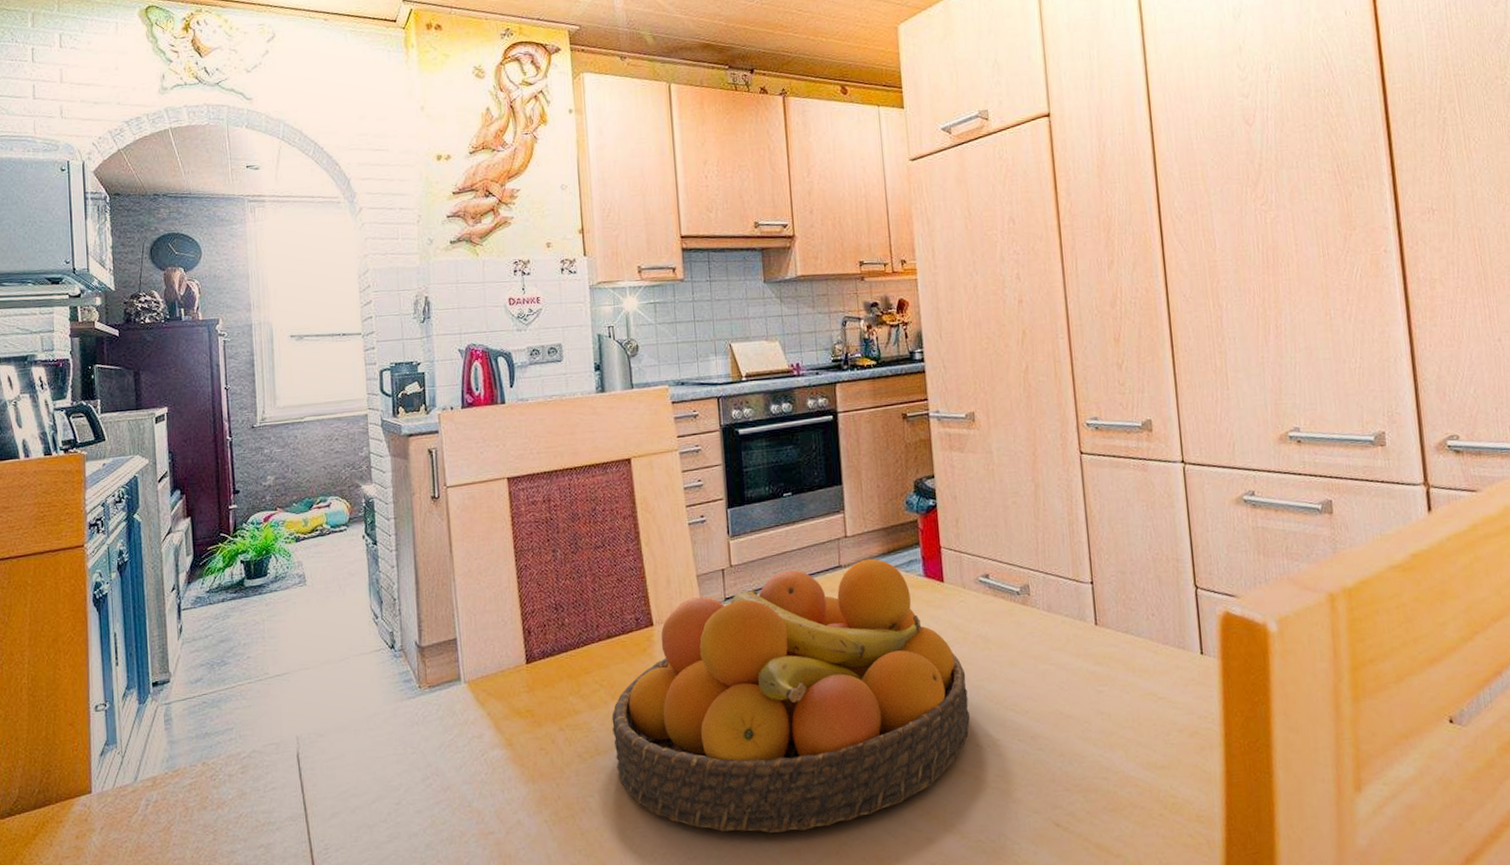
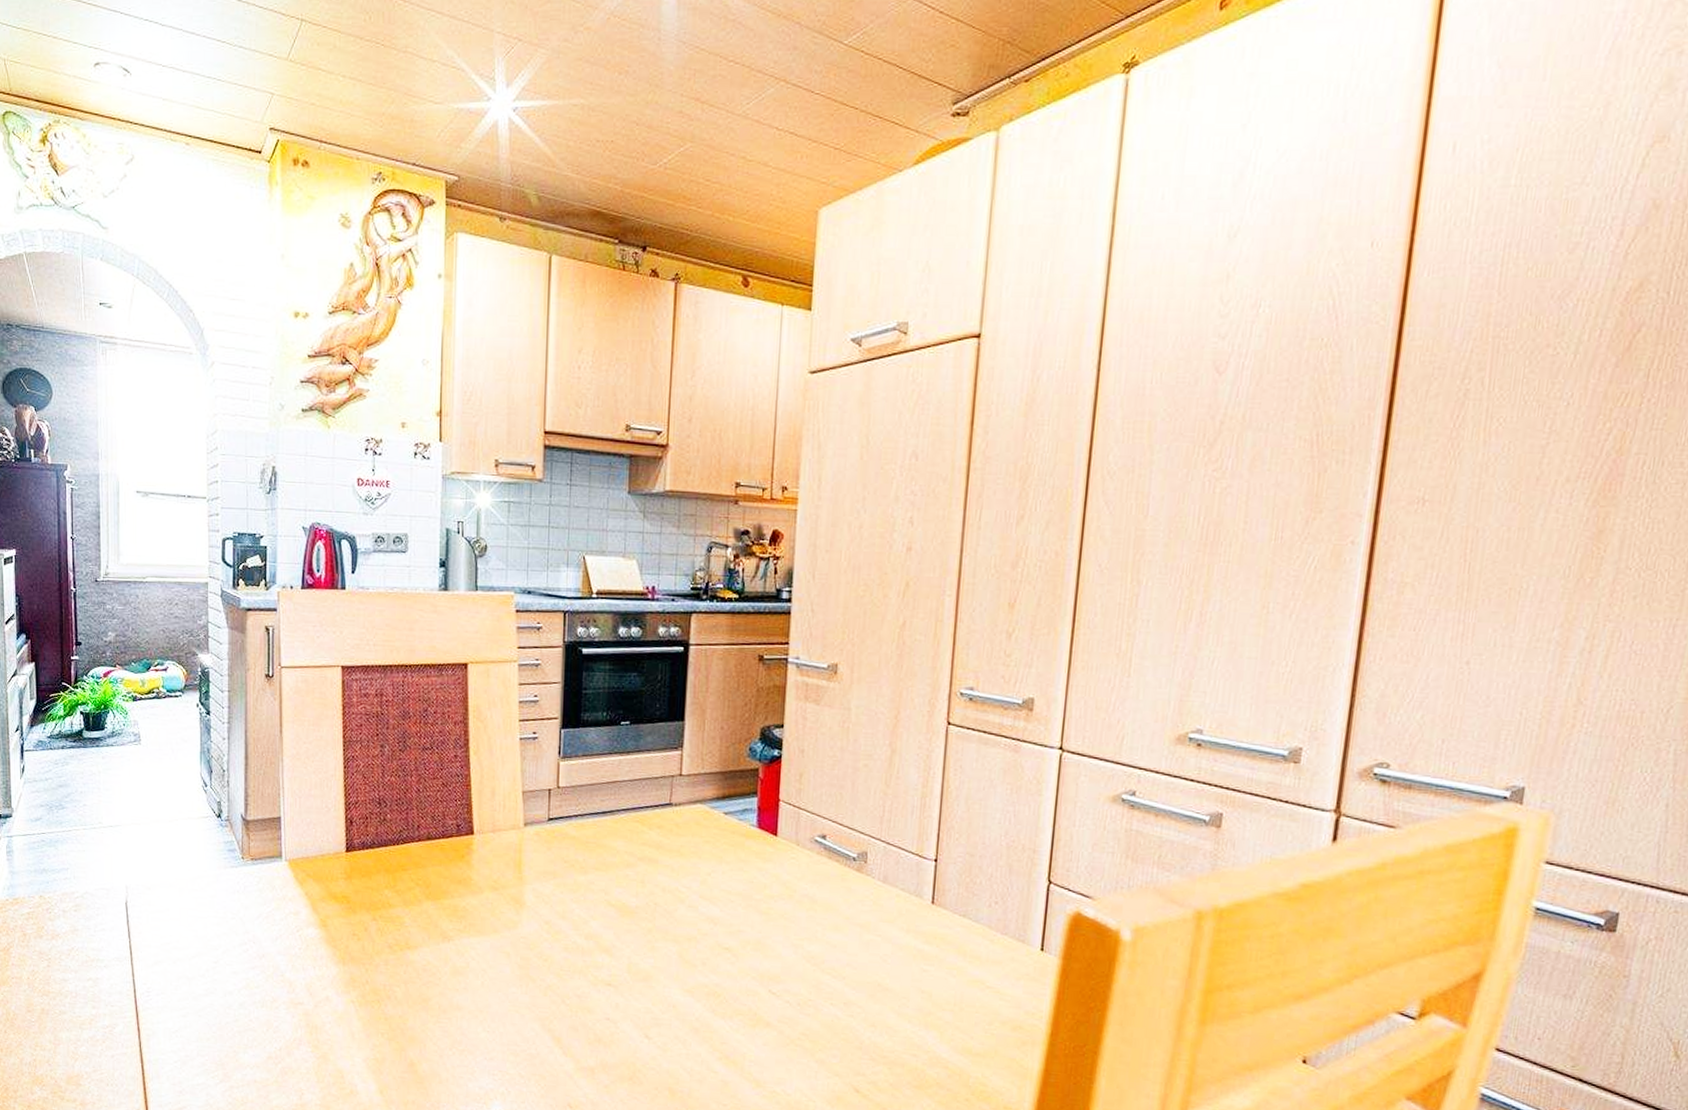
fruit bowl: present [611,558,970,833] -> none [424,800,786,1052]

